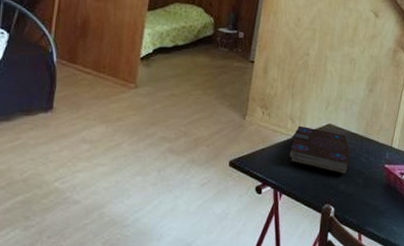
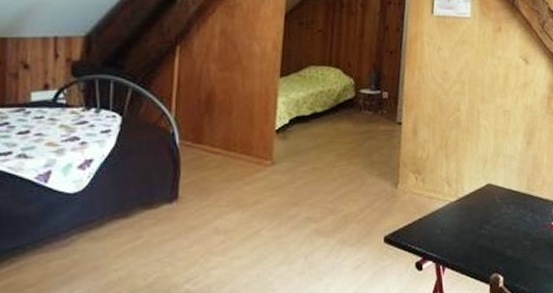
book: present [289,125,350,174] -> none [448,188,514,238]

